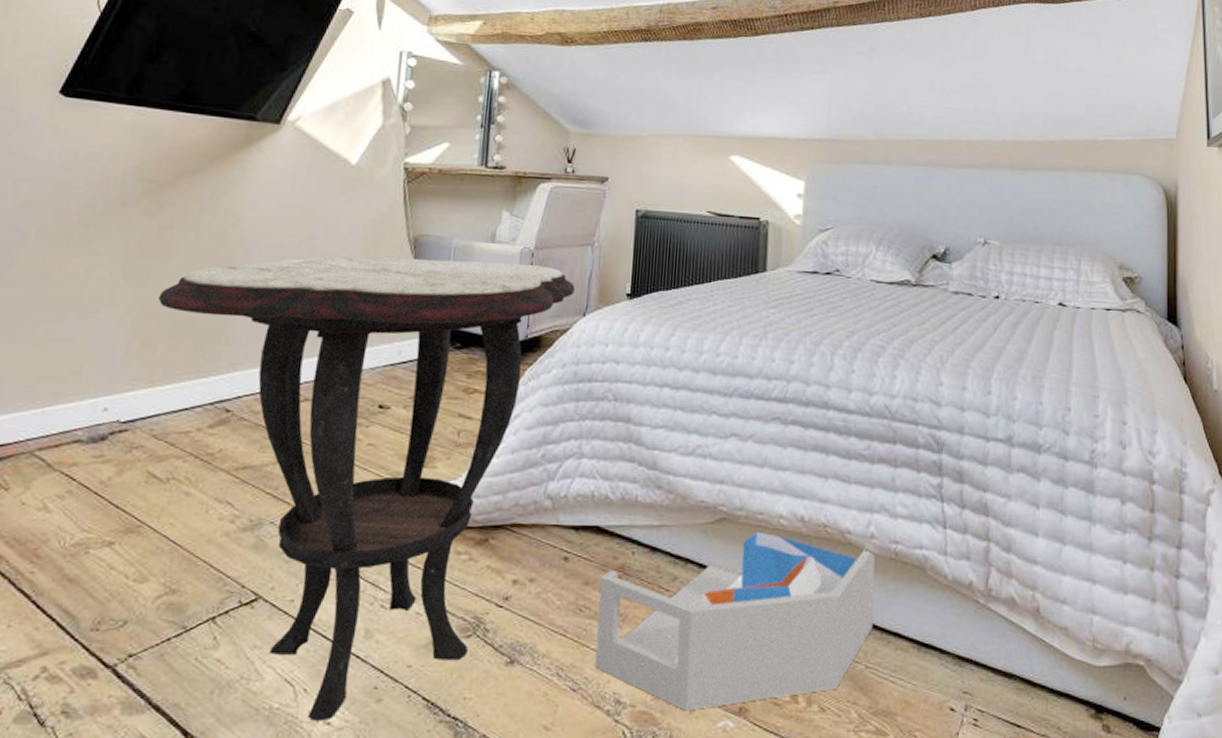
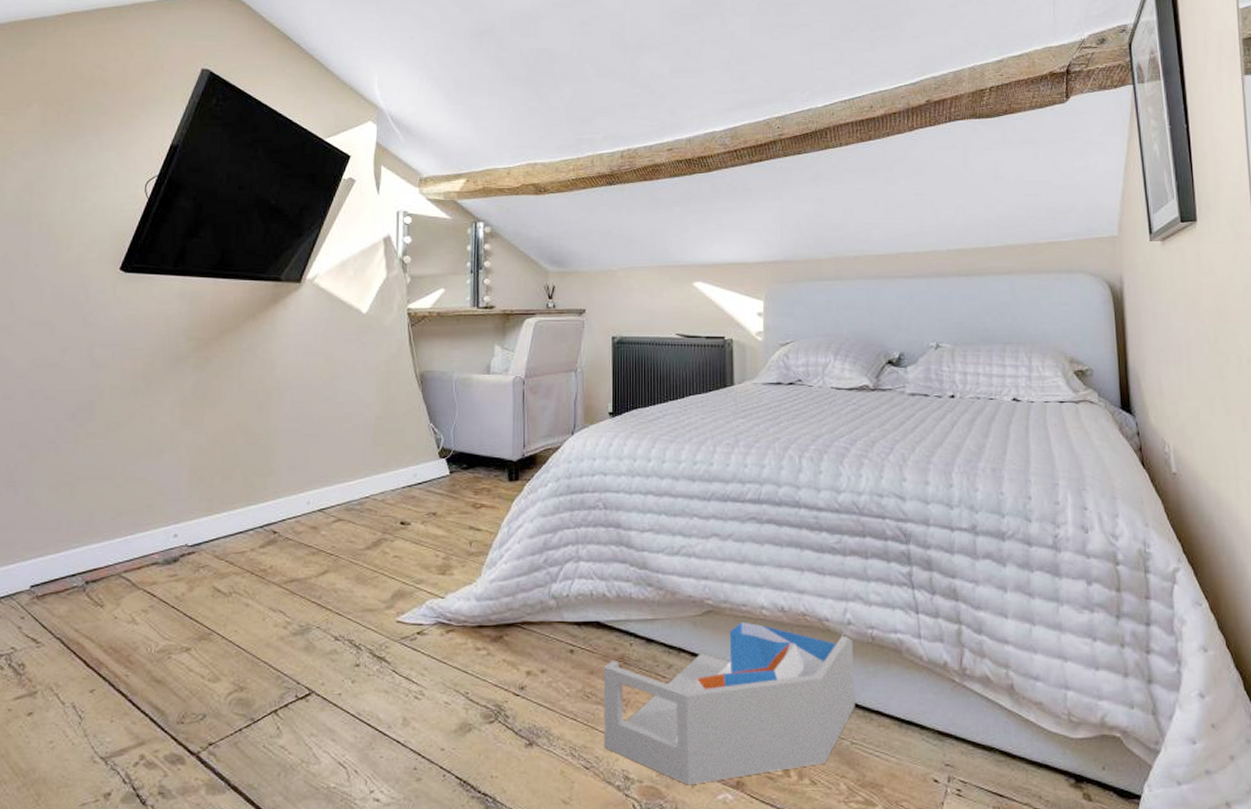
side table: present [158,256,576,721] -> none [212,391,564,798]

